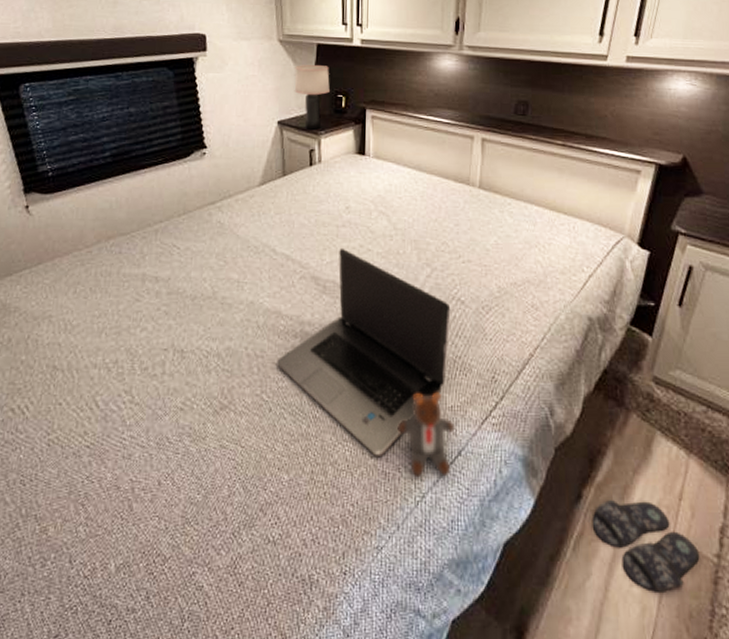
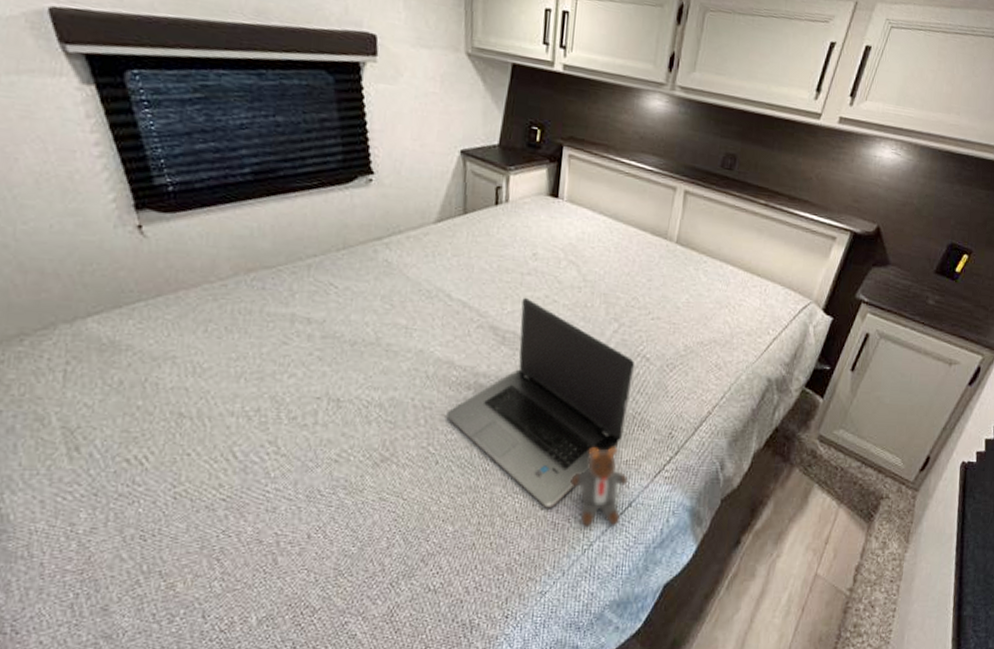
table lamp: present [294,65,331,131] -> none [482,86,525,166]
slippers: present [593,499,700,592] -> none [747,544,836,622]

